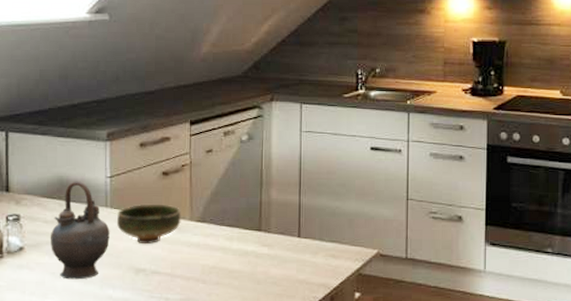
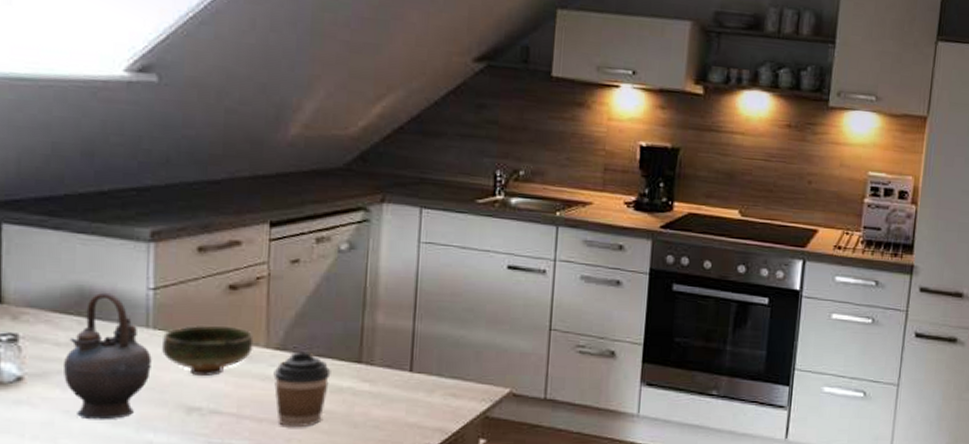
coffee cup: none [196,223,239,283] -> present [273,351,331,427]

